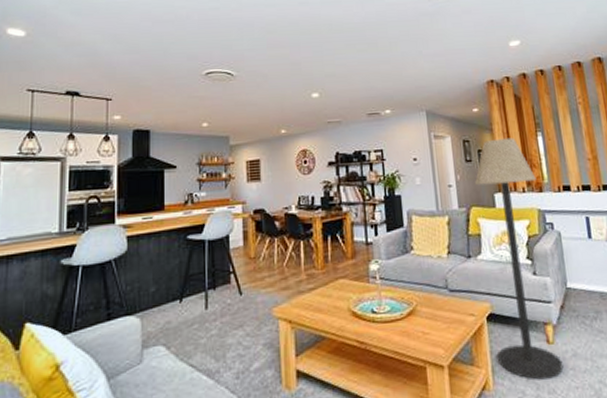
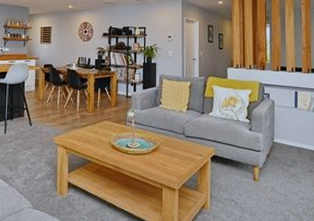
floor lamp: present [474,137,564,380] -> none [213,26,263,205]

